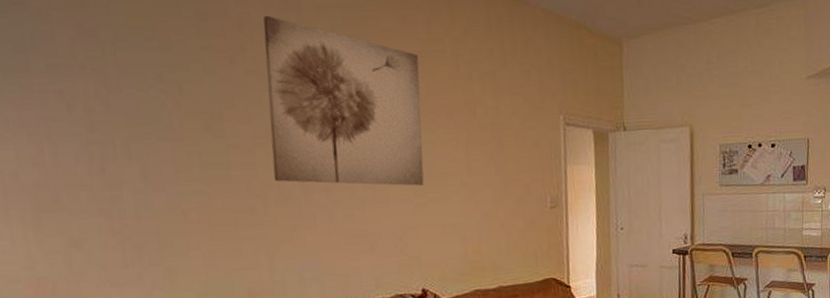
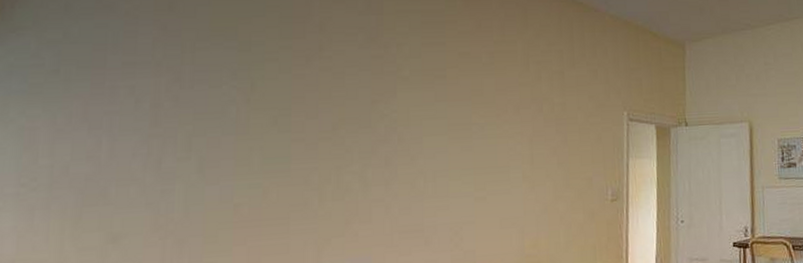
wall art: present [263,15,425,186] -> none [333,19,490,180]

